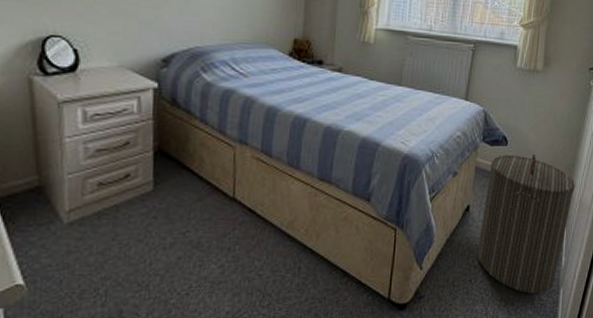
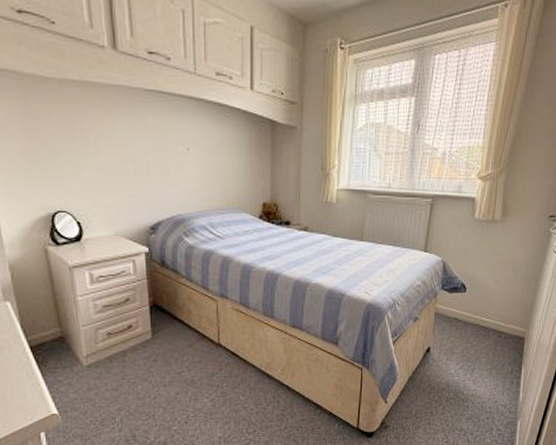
laundry hamper: present [477,153,575,295] -> none [437,299,533,425]

